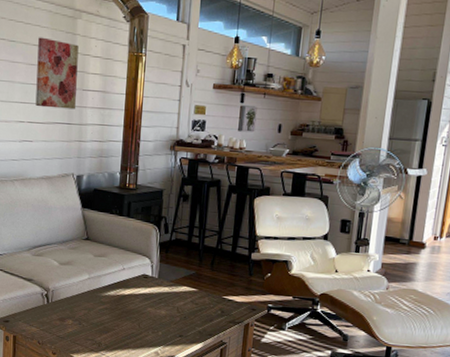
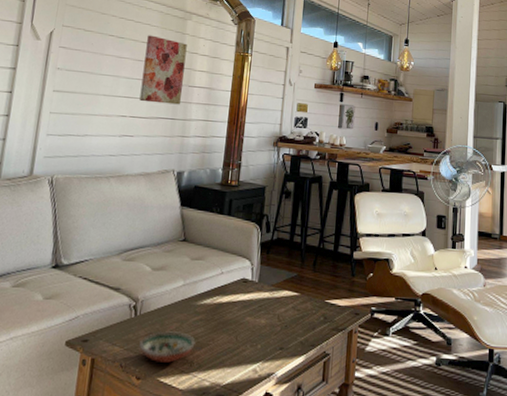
decorative bowl: none [53,316,102,343] -> present [139,331,196,363]

